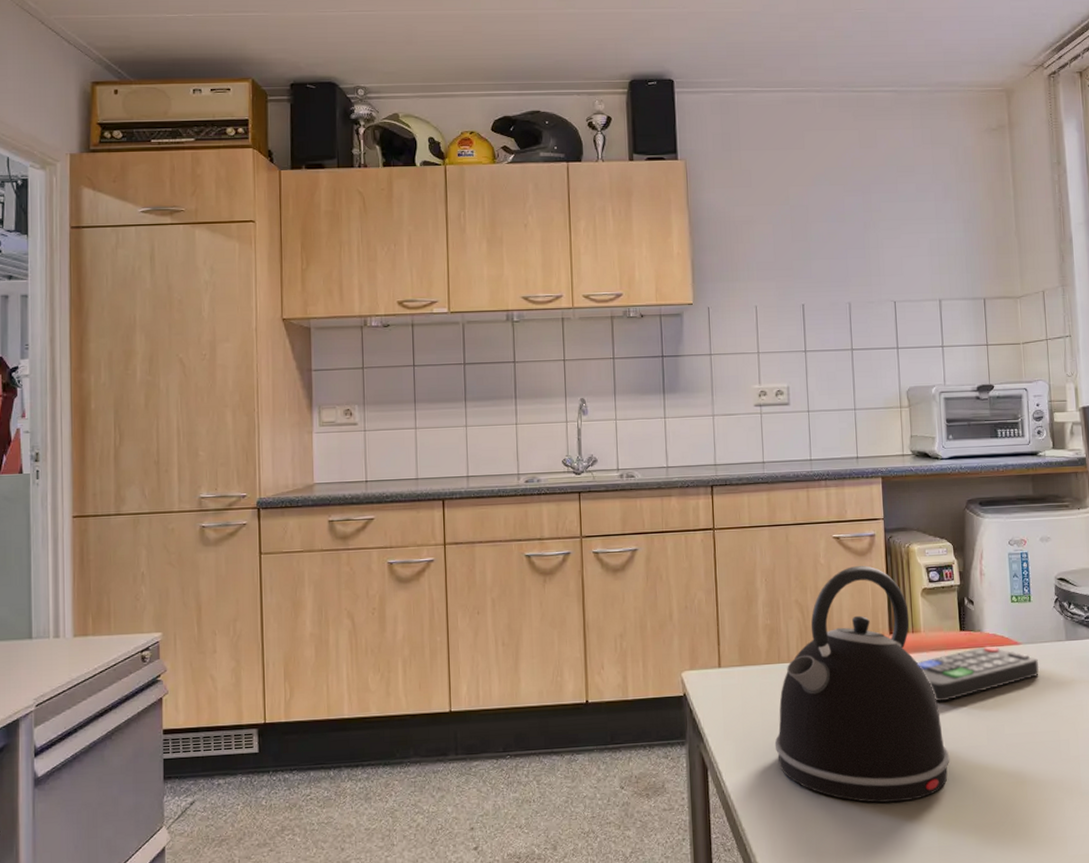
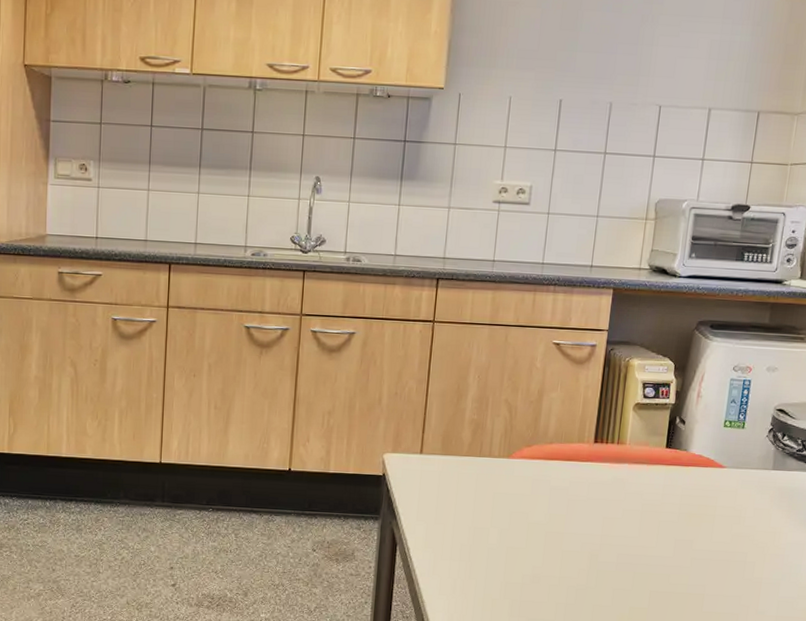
kettle: present [774,566,950,803] -> none [464,373,634,597]
remote control: present [916,646,1040,702] -> none [616,465,740,512]

